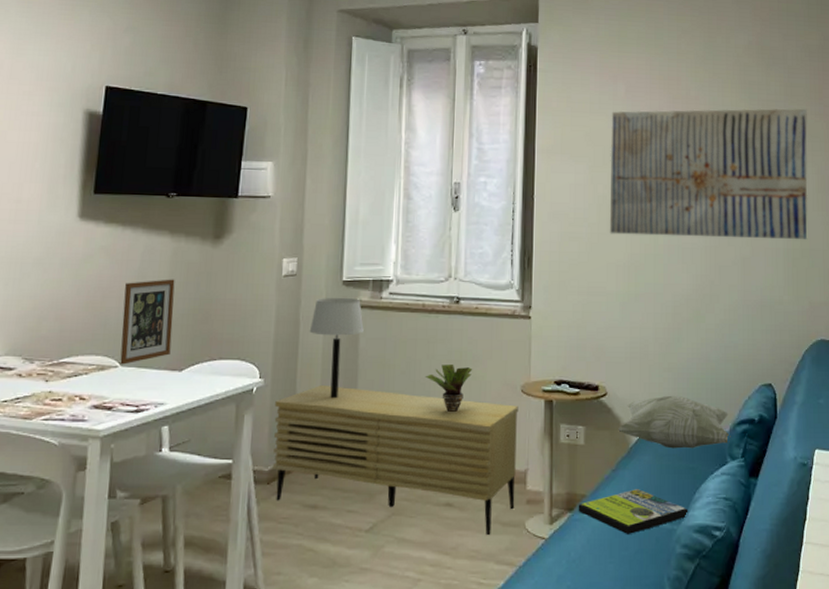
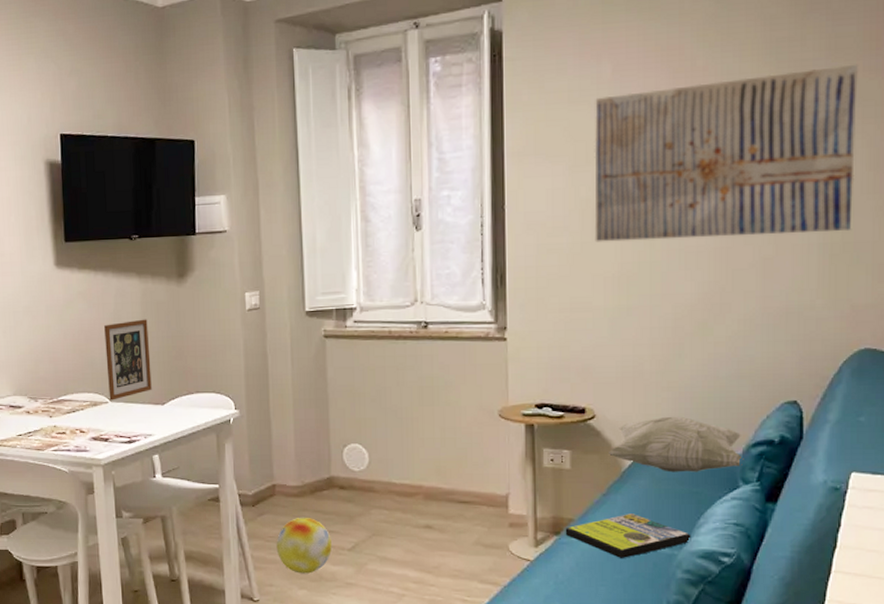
sideboard: present [272,386,519,535] -> none [252,415,497,555]
ball: none [289,496,349,559] -> present [276,518,332,574]
table lamp: present [309,297,365,399] -> none [277,328,332,428]
potted plant: present [425,365,473,413] -> none [396,391,446,439]

